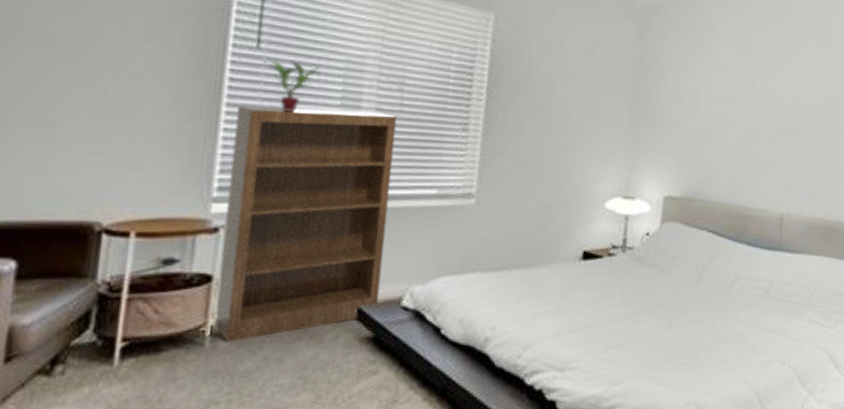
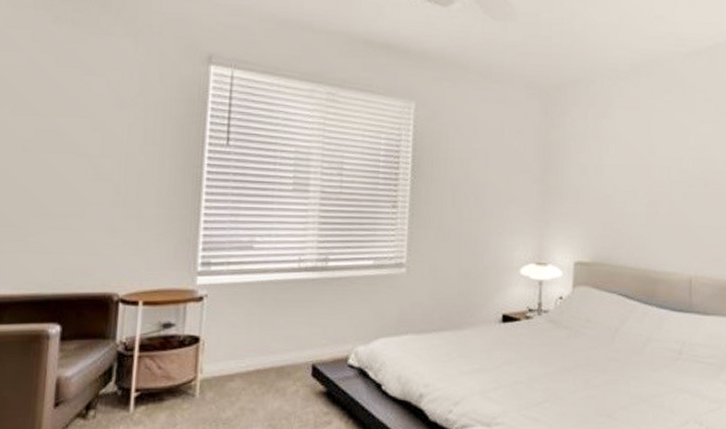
bookshelf: present [214,105,397,342] -> none [202,193,338,394]
potted plant: present [262,60,321,113] -> none [231,154,276,198]

